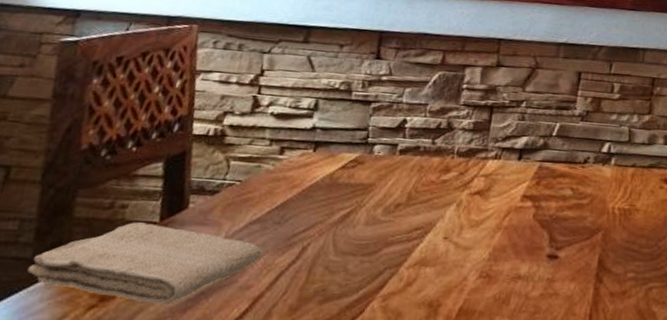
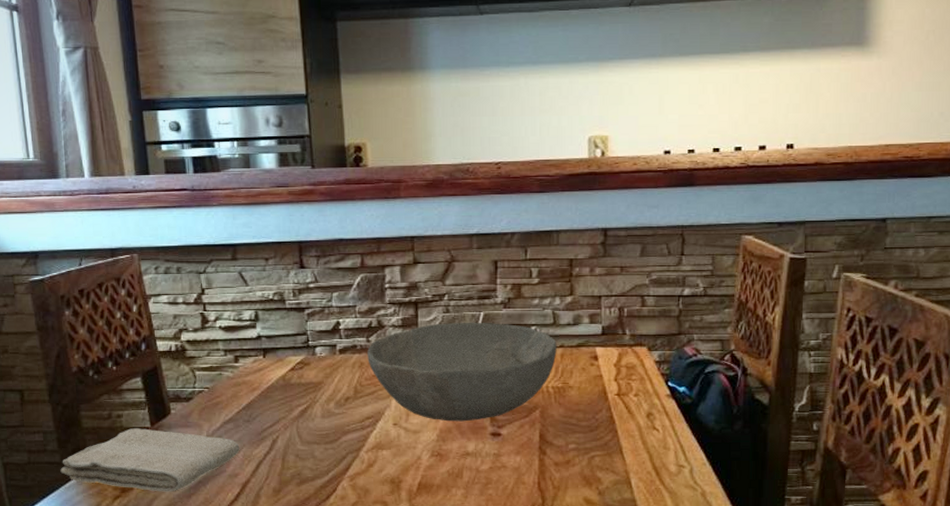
bowl: none [429,130,629,240] -> present [367,322,557,422]

